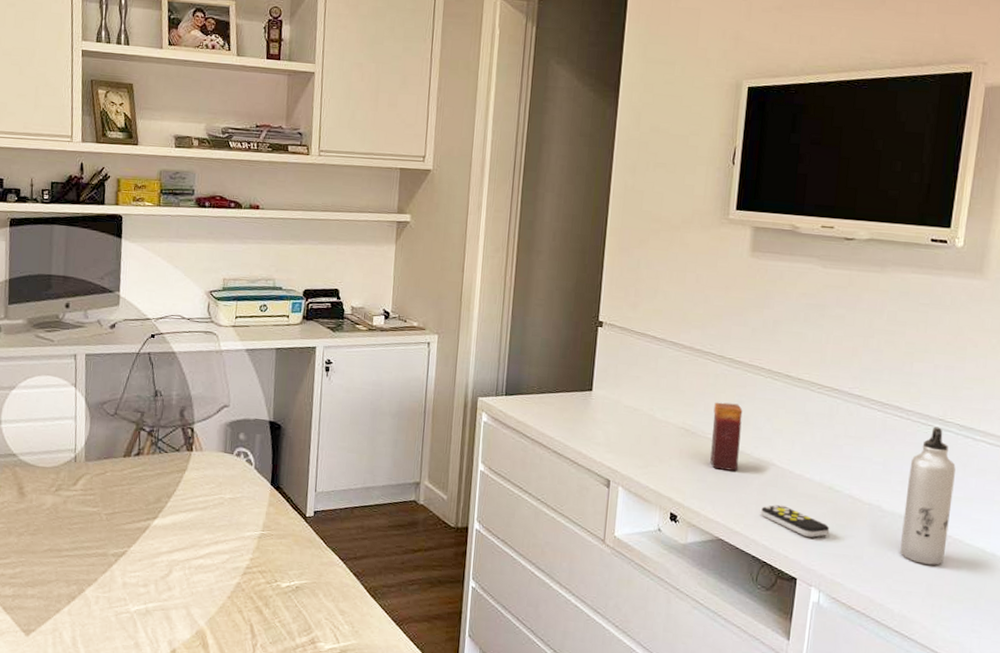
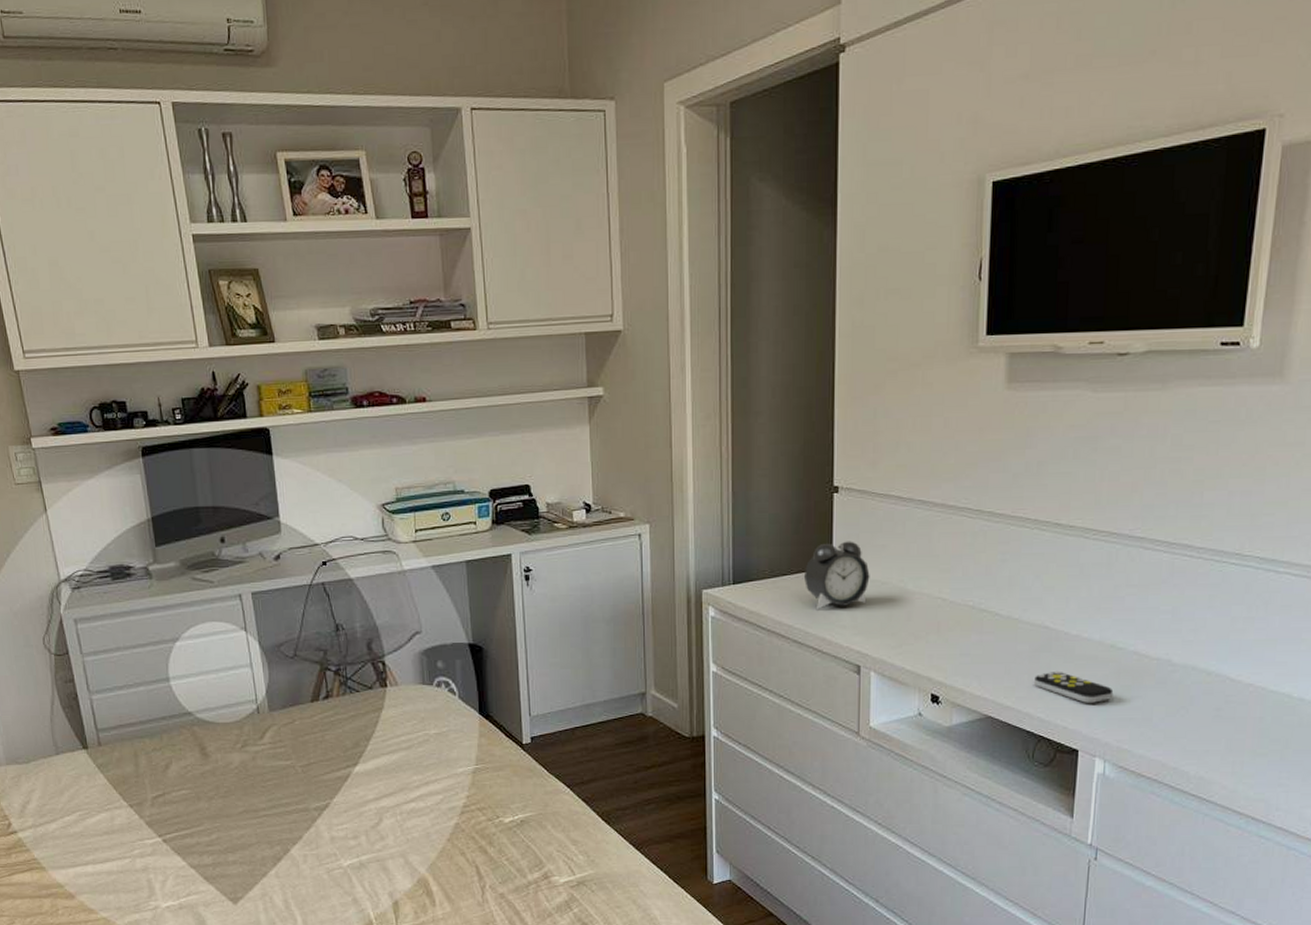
alarm clock: none [566,368,625,426] -> present [803,541,870,609]
candle: present [710,402,743,471] -> none [973,563,1007,640]
water bottle: present [900,427,956,565] -> none [1195,563,1256,718]

